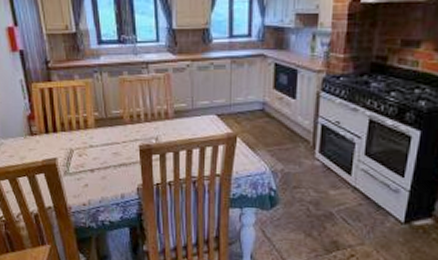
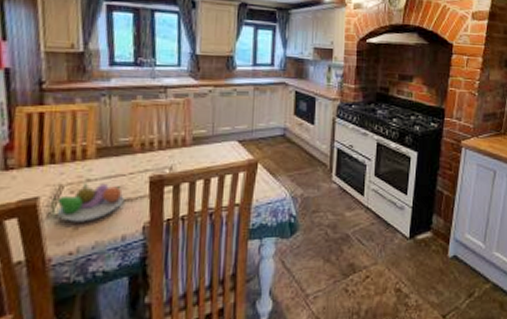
fruit bowl: none [66,148,120,181] -> present [52,183,124,222]

